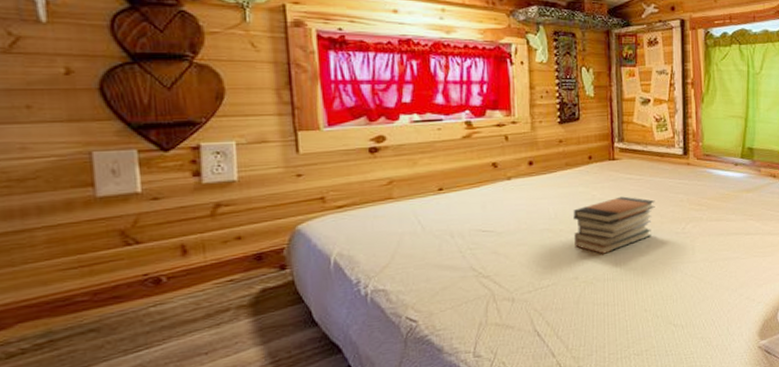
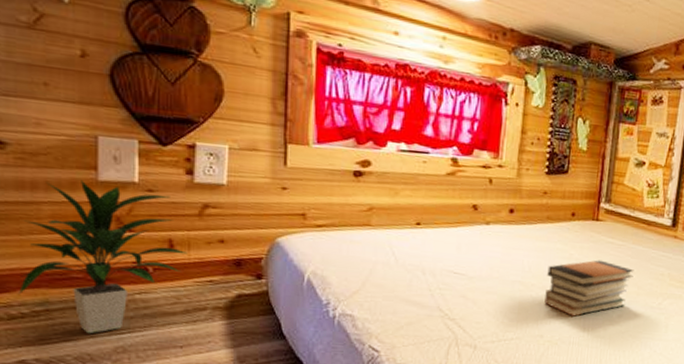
indoor plant: none [14,198,203,357] -> present [17,179,188,333]

